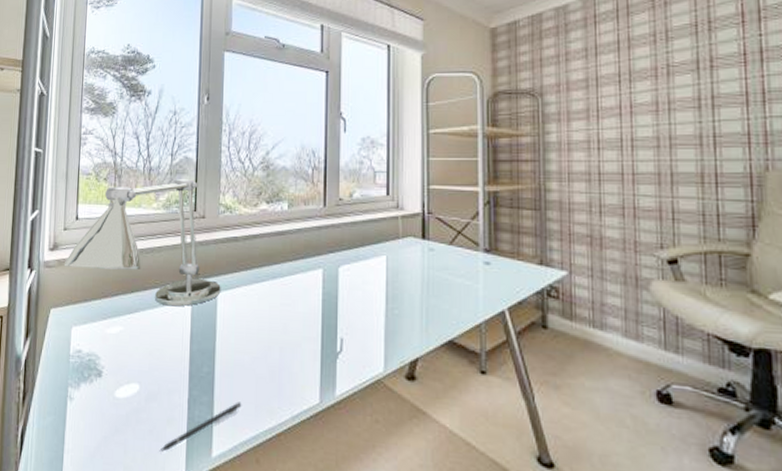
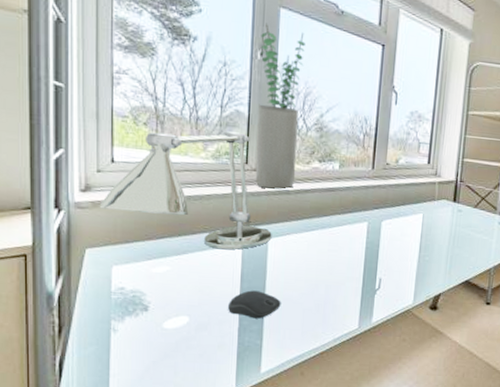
pen: present [159,401,242,452] -> none [210,329,290,371]
computer mouse: none [178,353,232,388] -> present [228,290,281,319]
vase: none [203,68,249,236] -> present [255,23,305,190]

